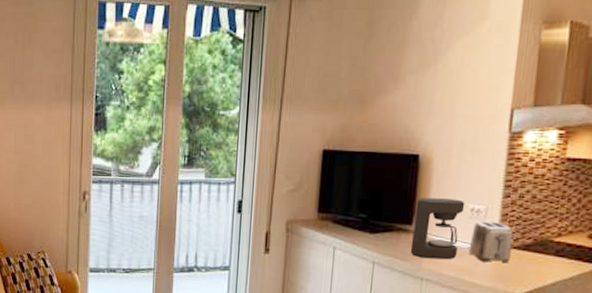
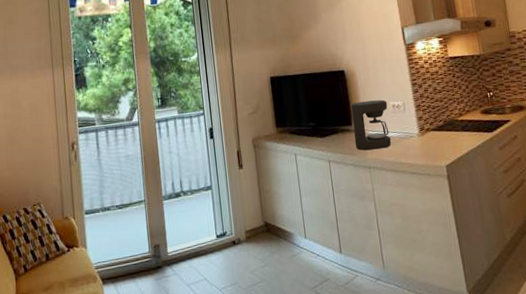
toaster: present [468,221,513,264] -> none [398,112,431,146]

